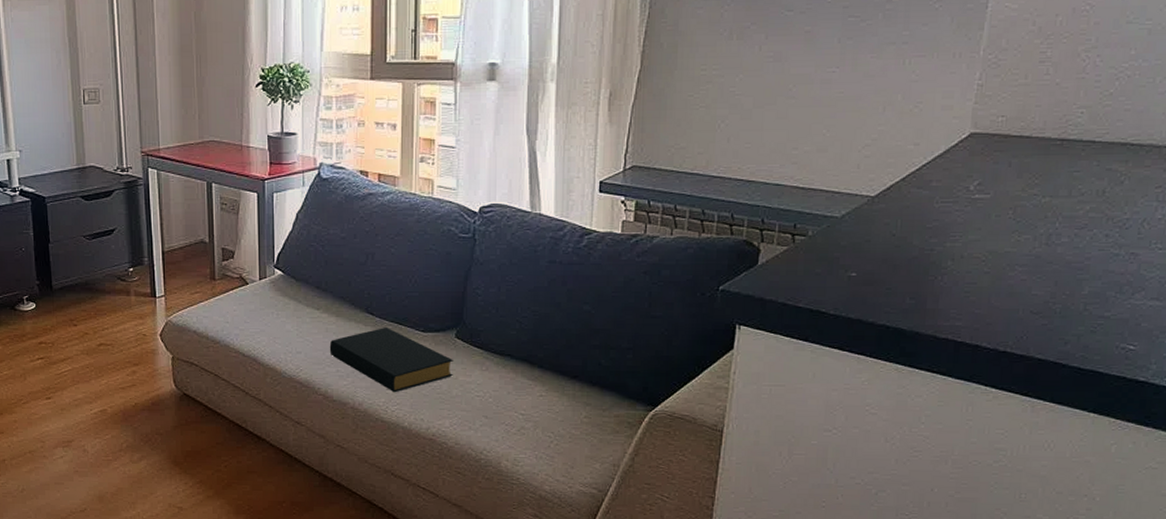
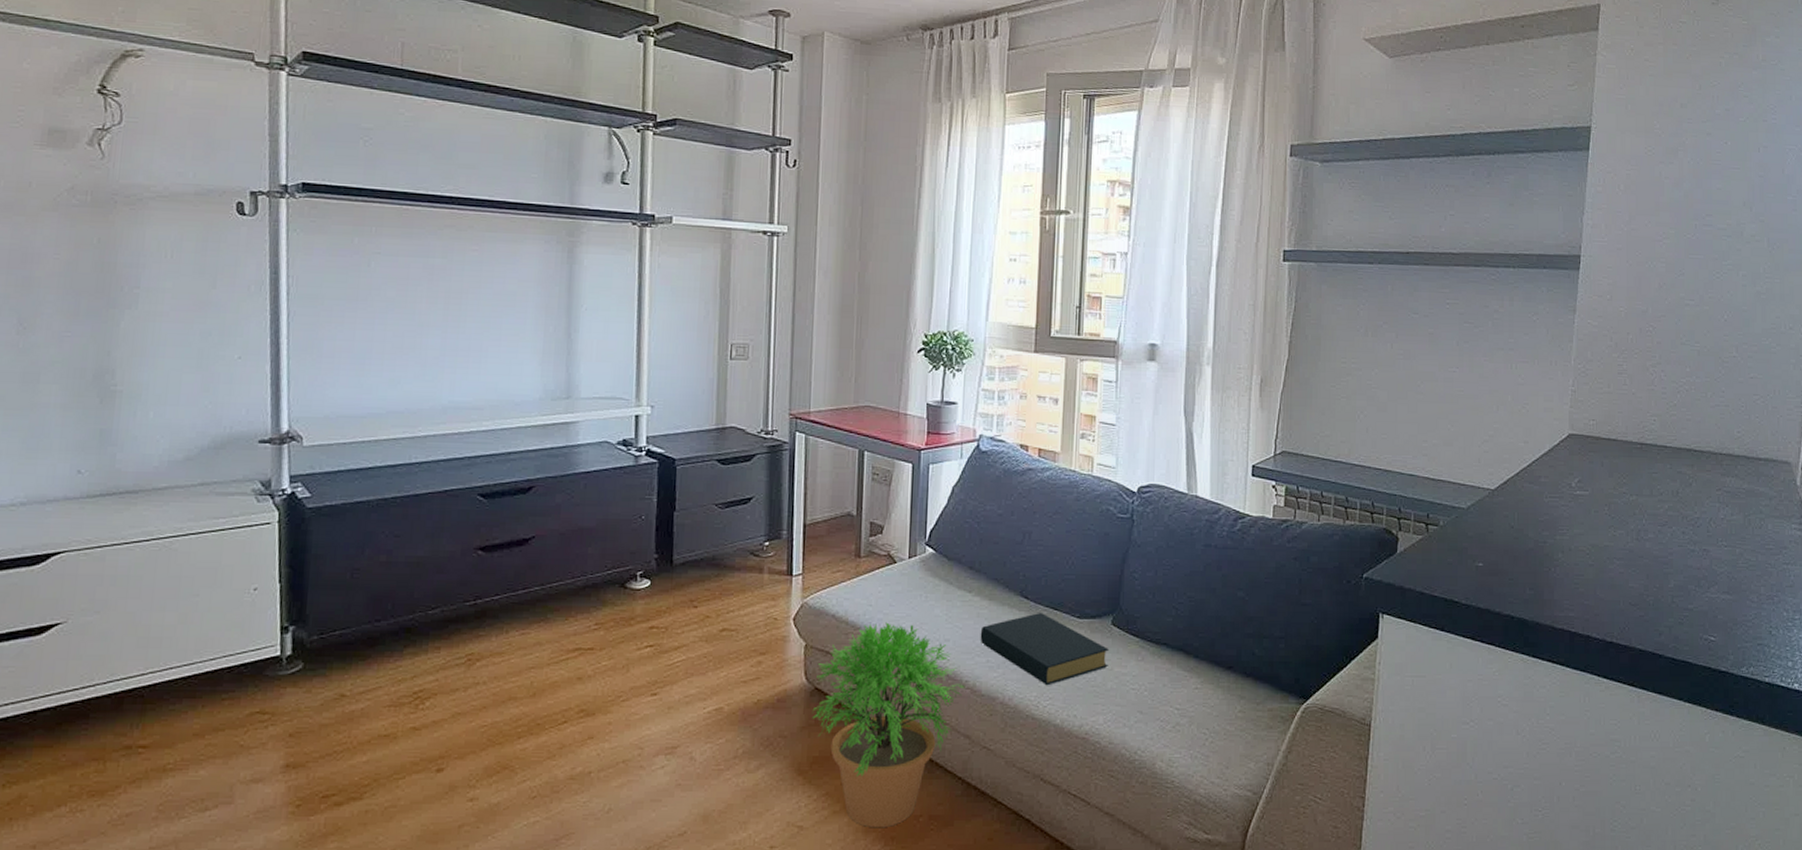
potted plant: none [182,337,318,511] -> present [812,622,965,828]

